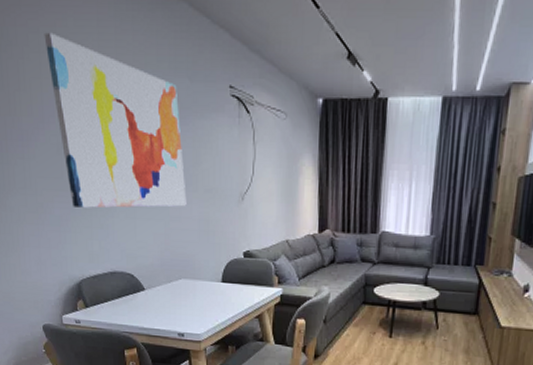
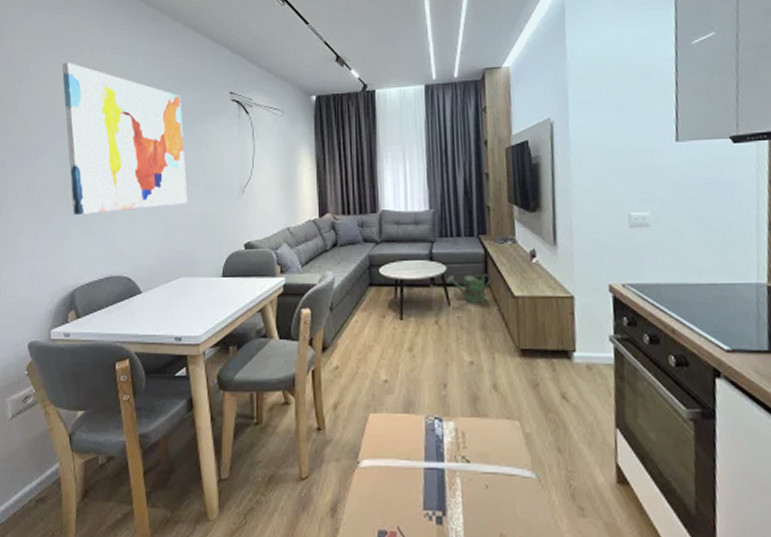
watering can: none [437,300,483,331] -> present [446,273,493,304]

